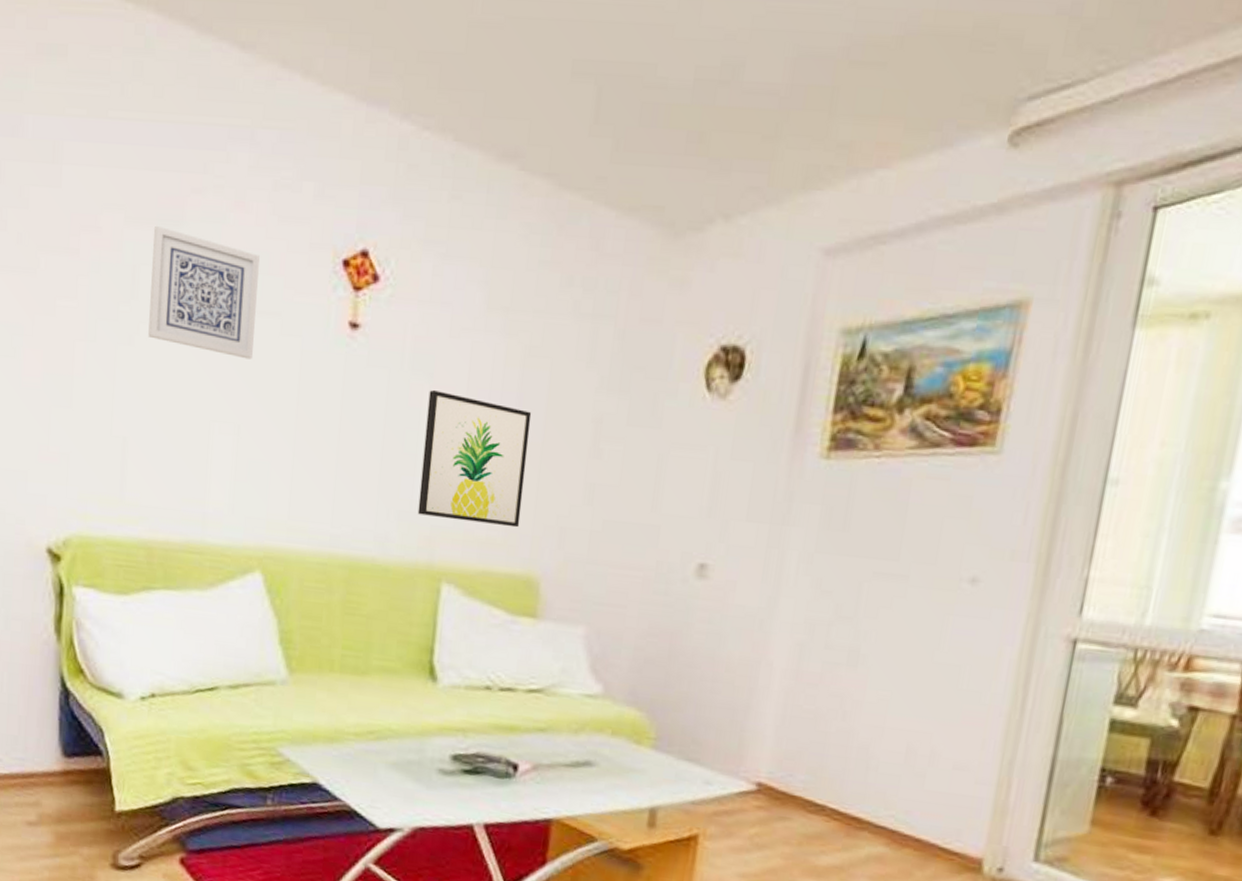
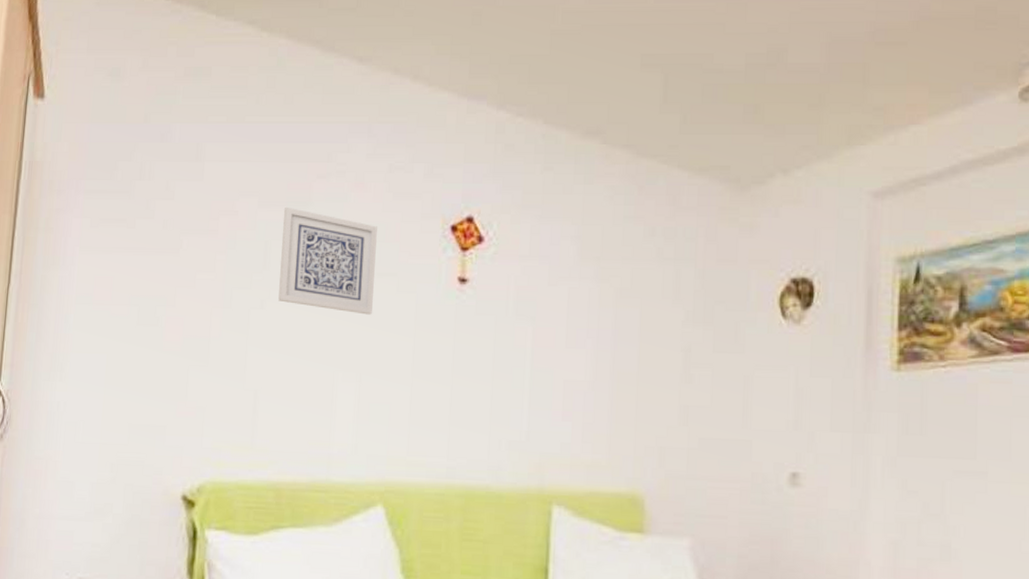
wall art: present [417,389,532,528] -> none [527,331,626,450]

